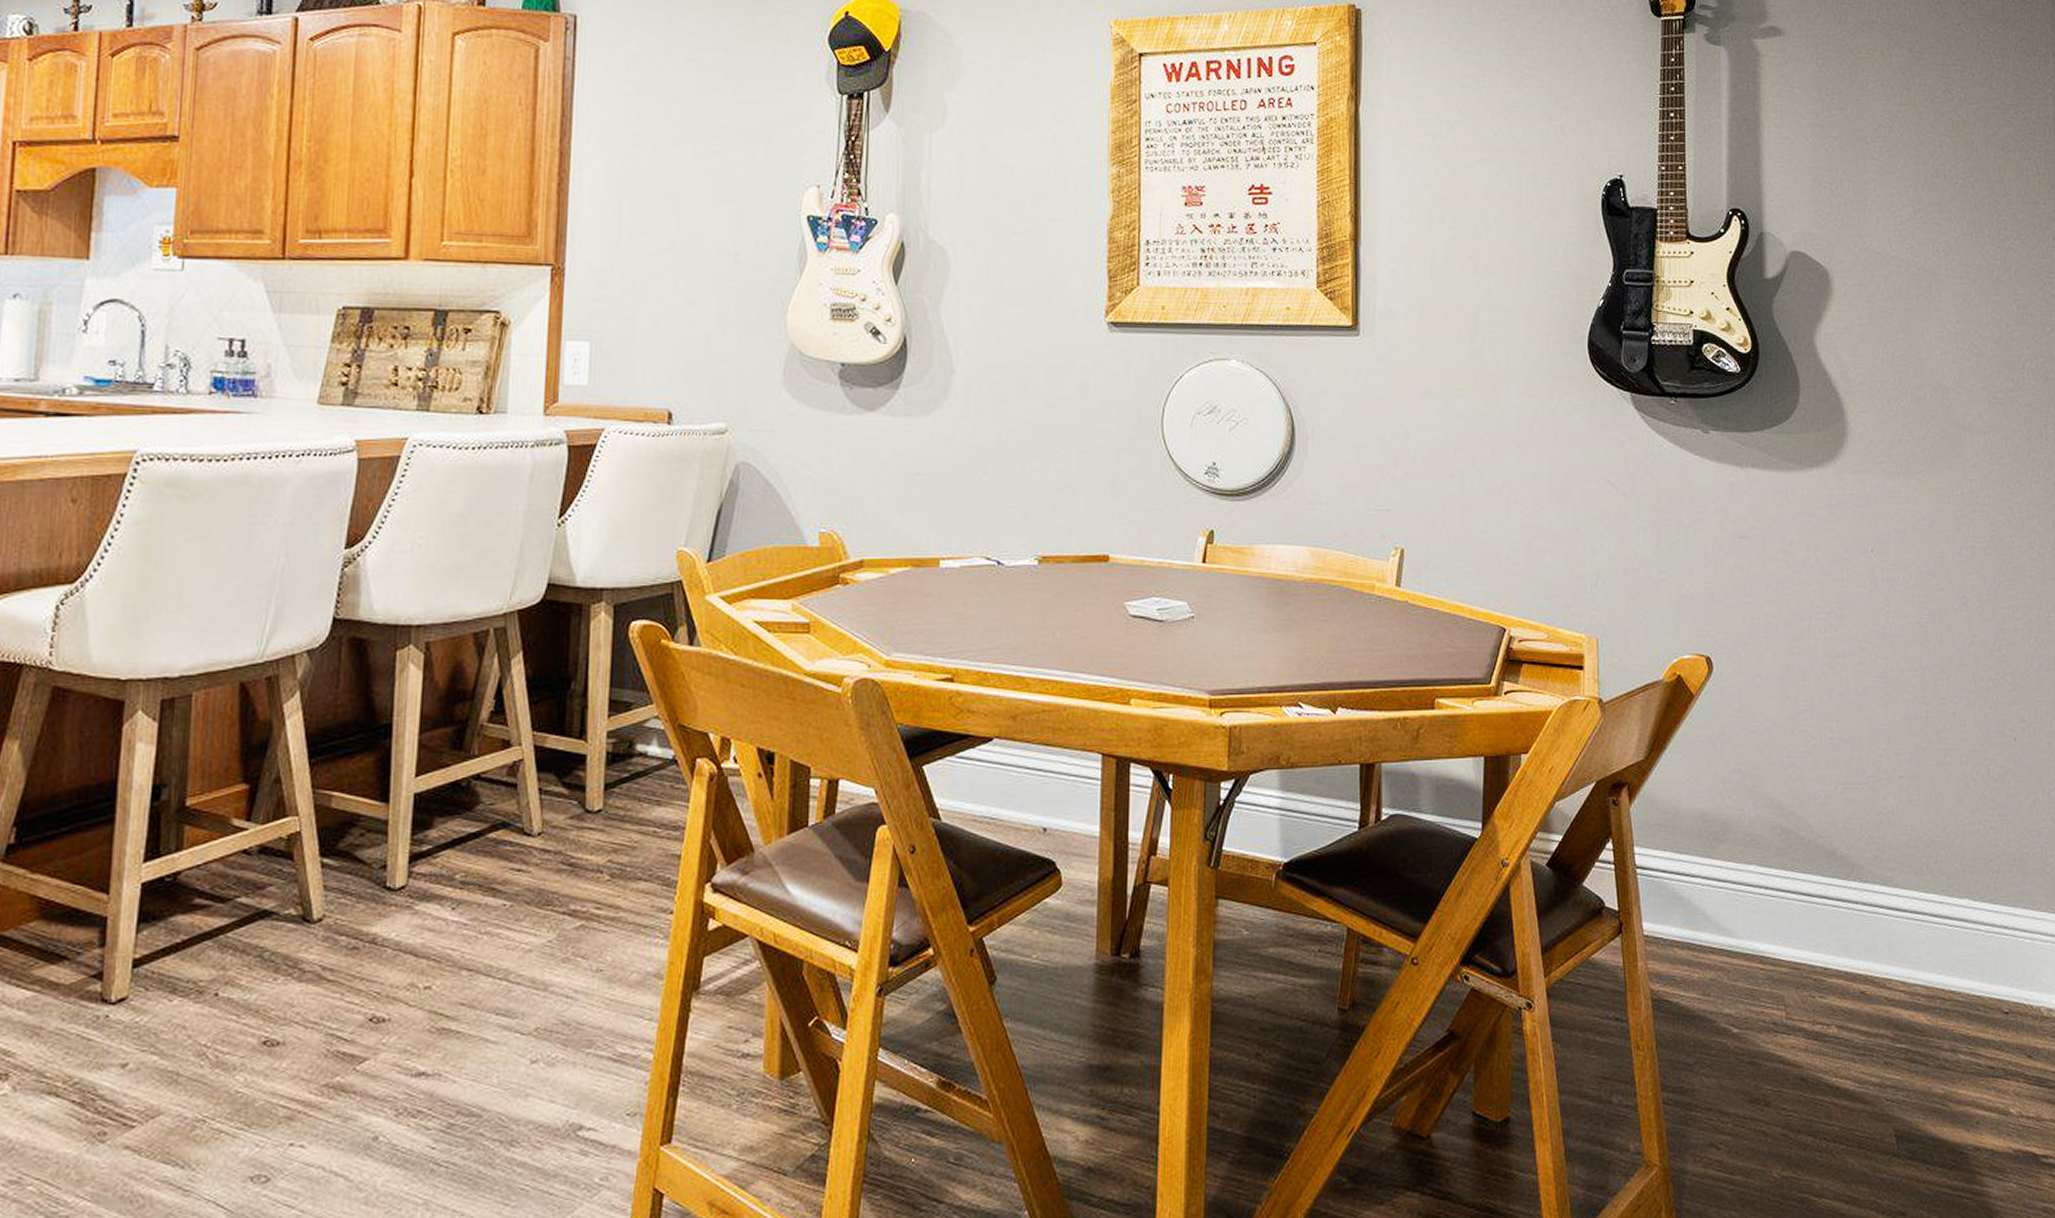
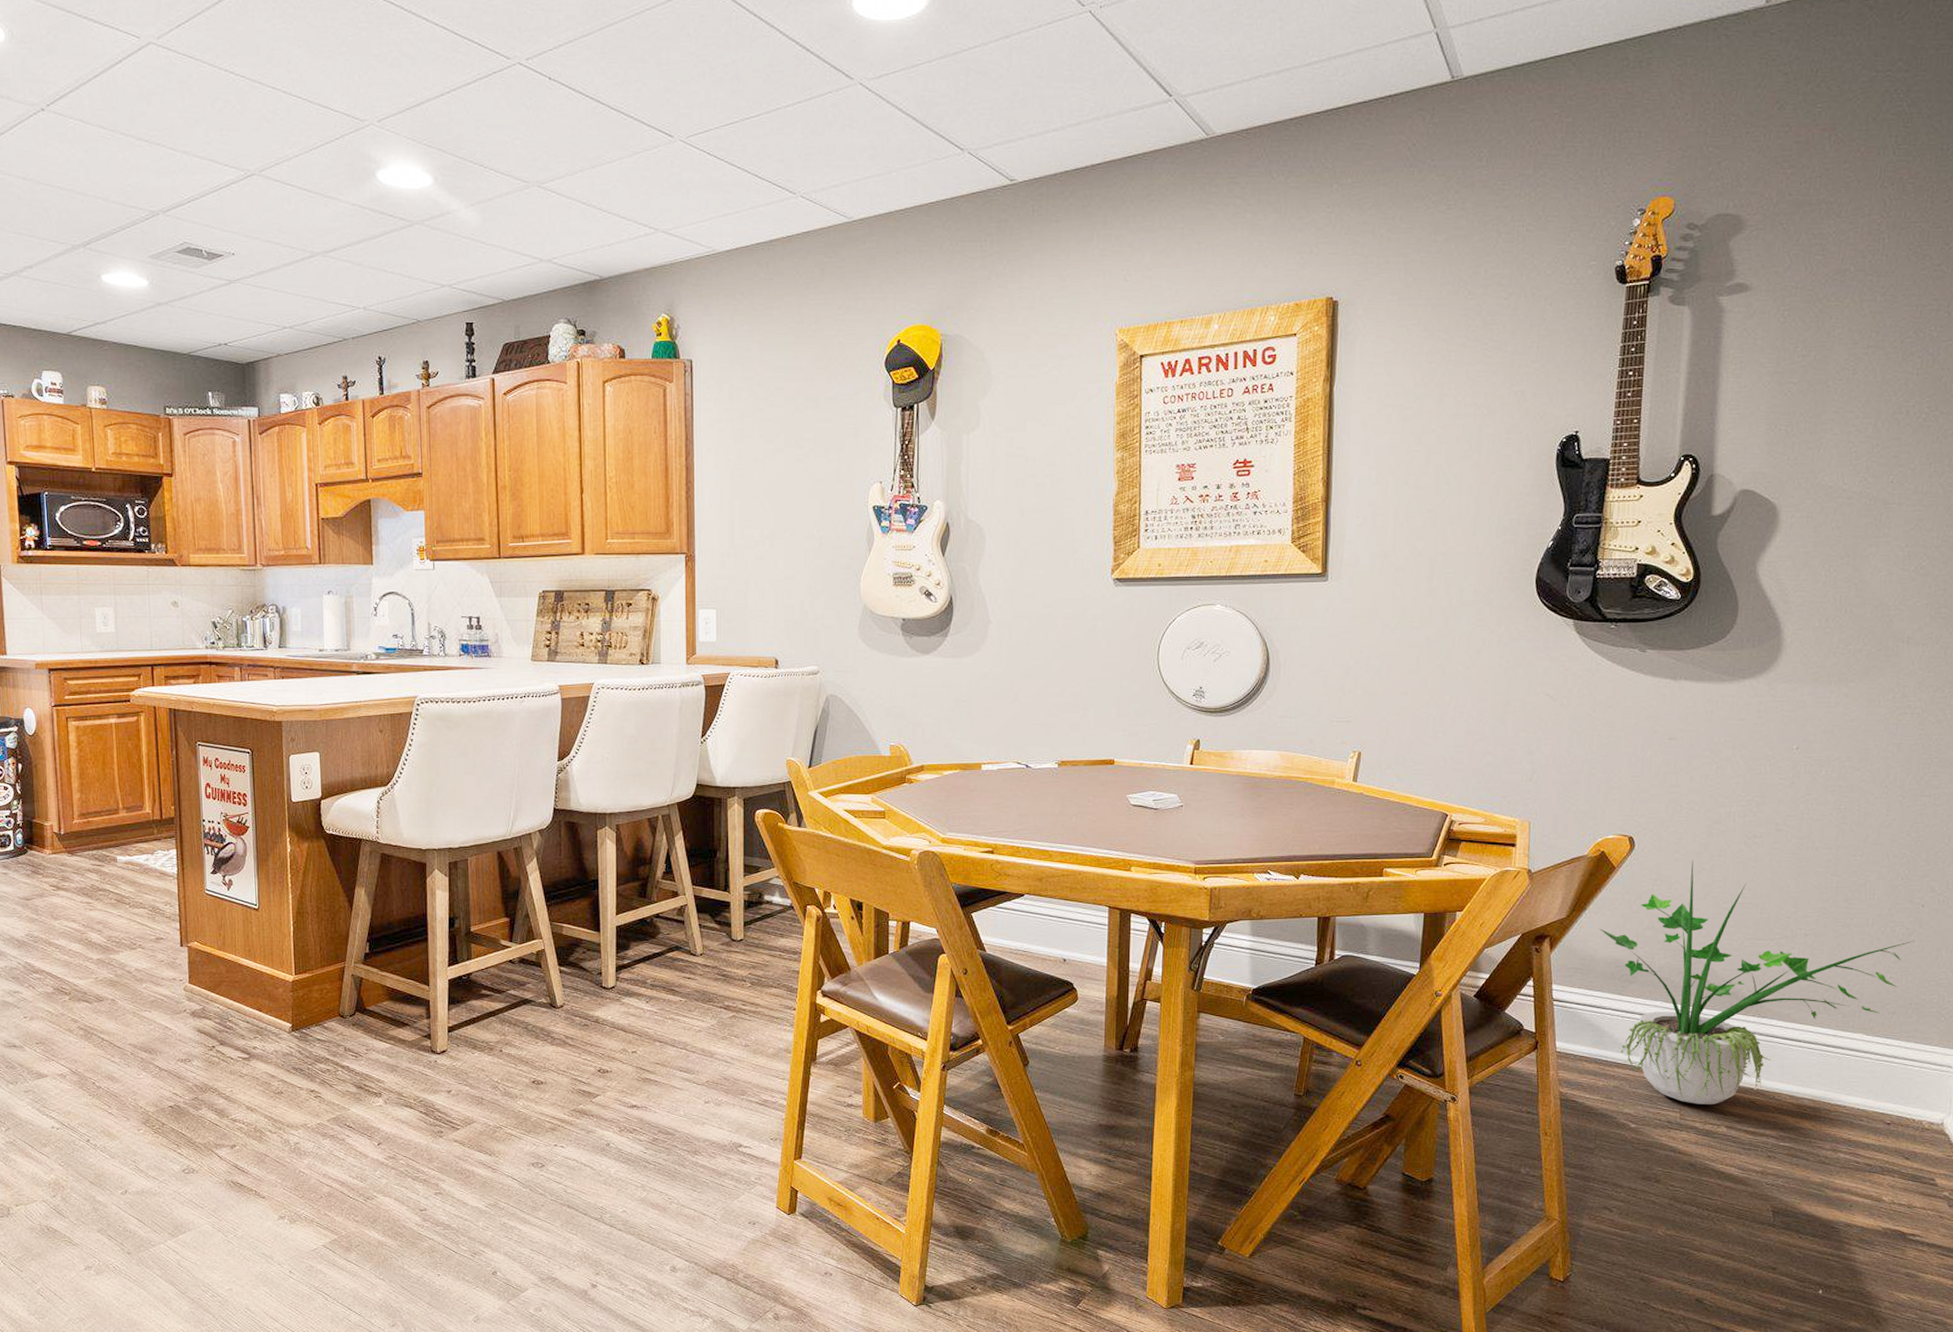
potted plant: none [1681,685,2010,999] -> present [1599,860,1914,1104]

